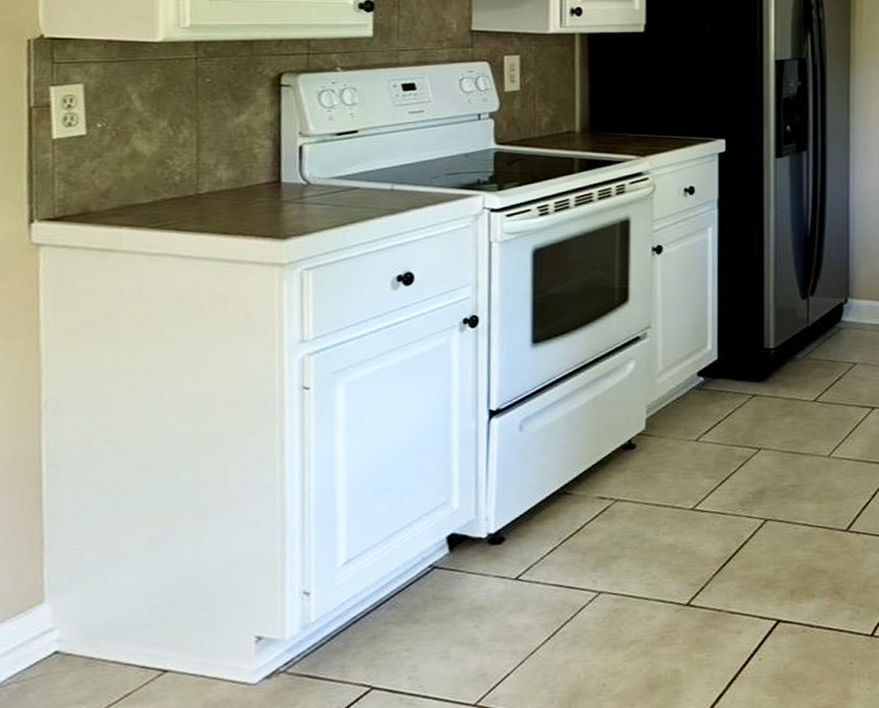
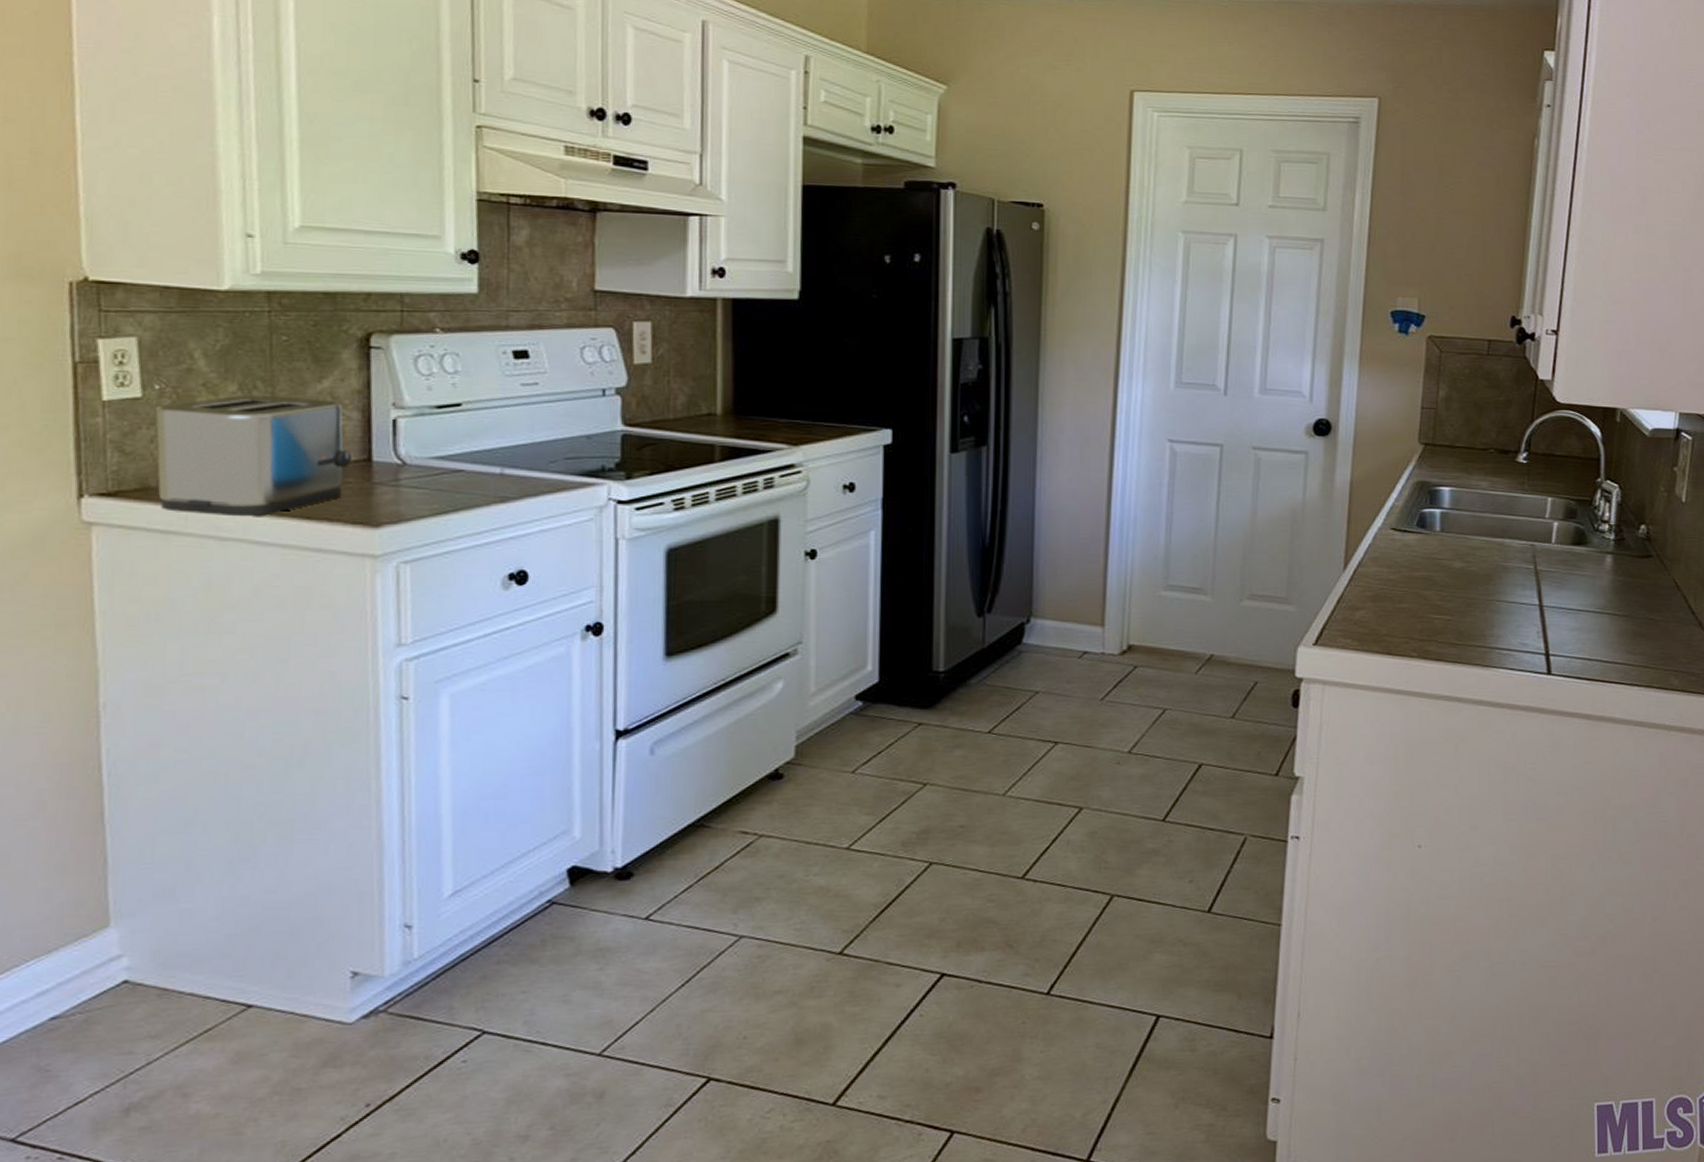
toaster: none [96,129,264,235] -> present [154,395,352,517]

